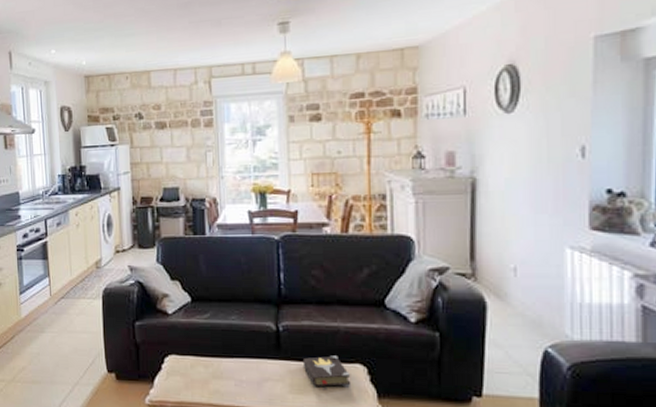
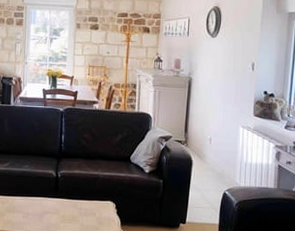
hardback book: present [302,355,351,387] -> none [72,195,104,218]

